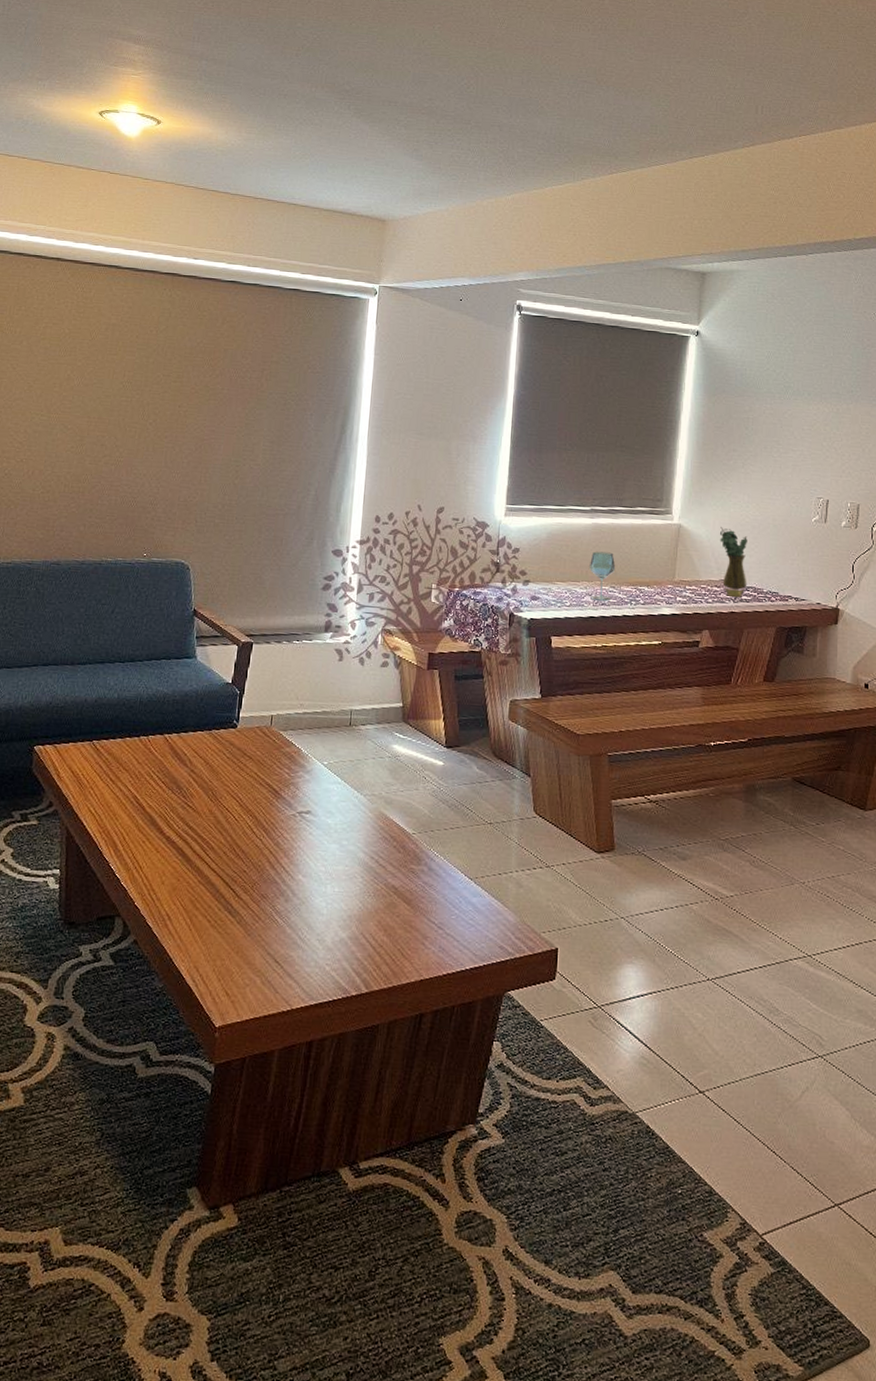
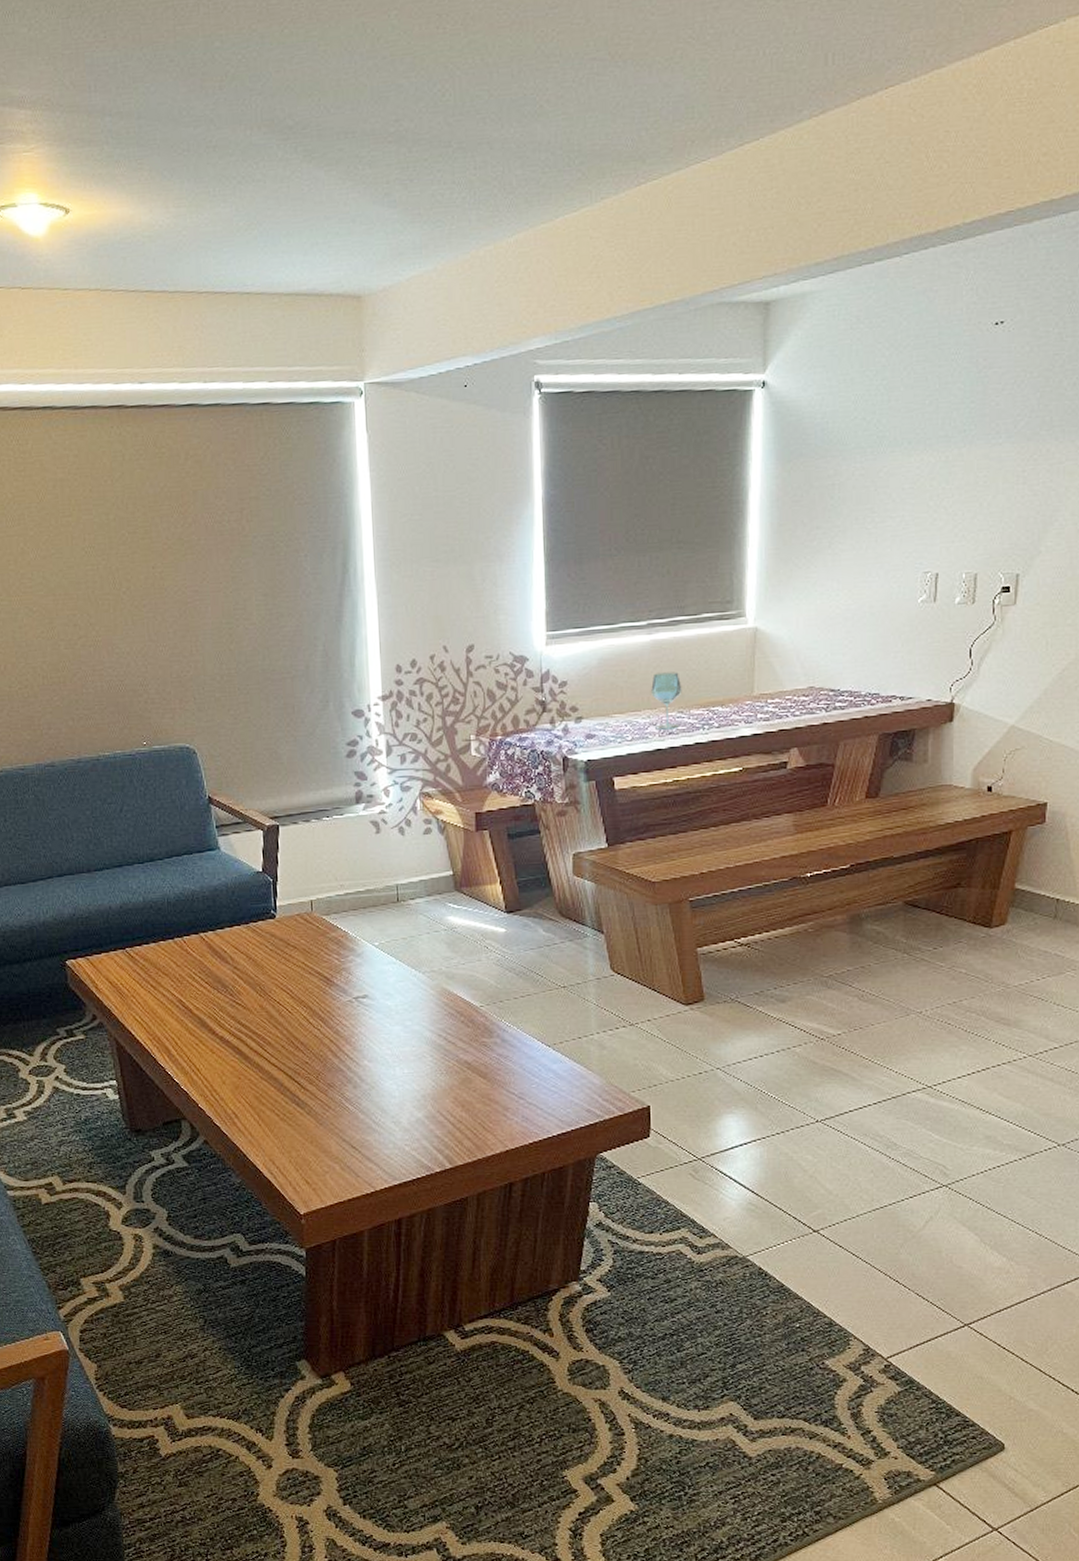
vase: present [720,527,747,597] -> none [805,624,841,705]

